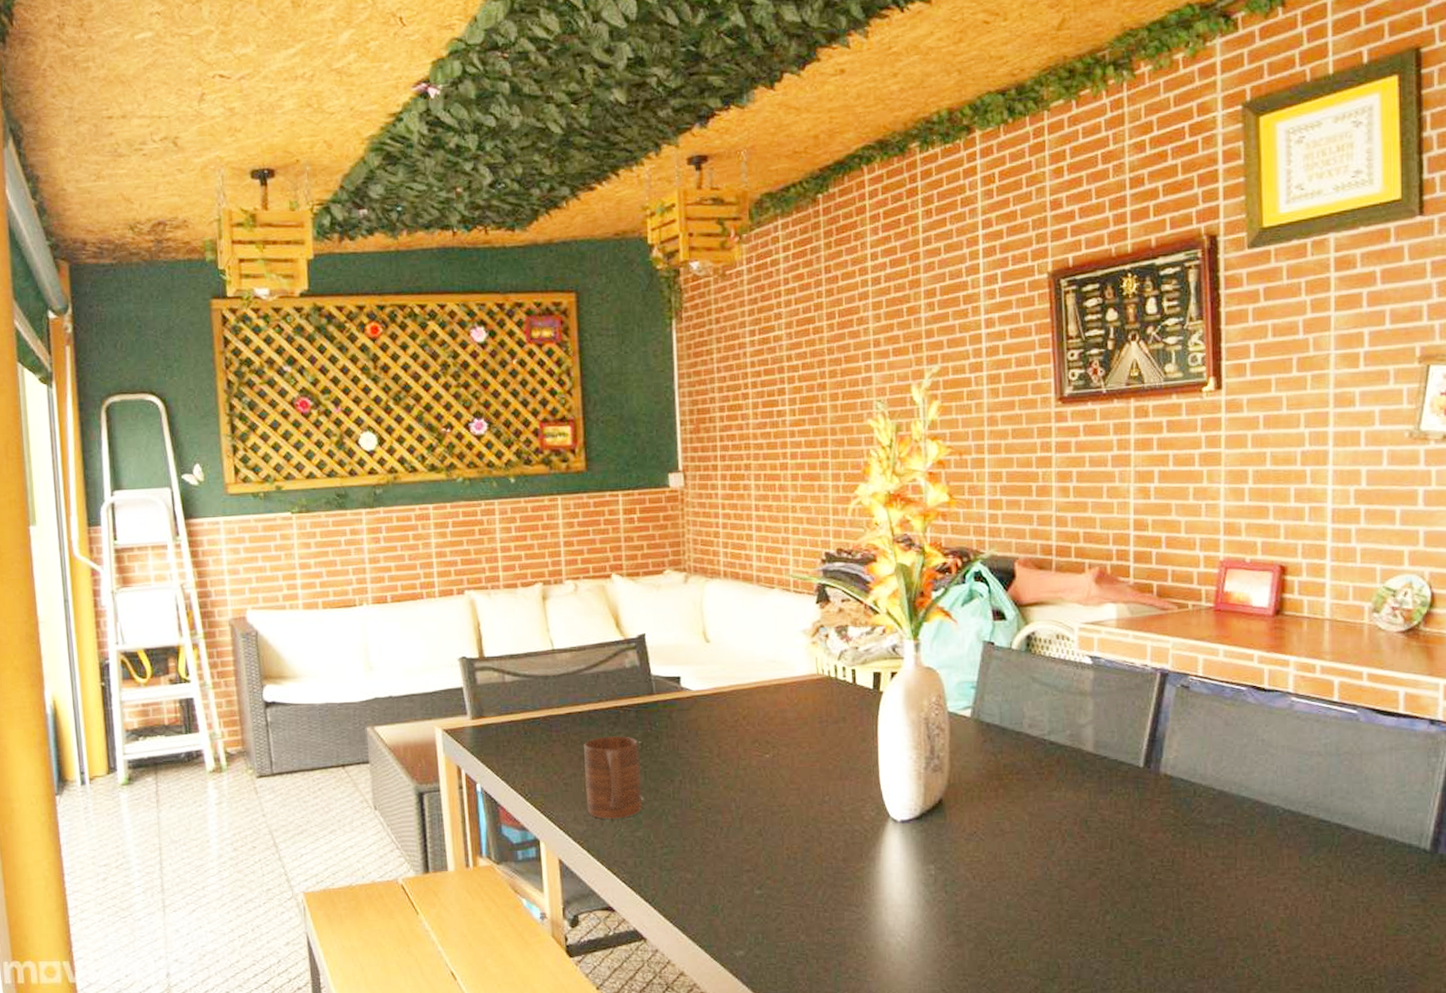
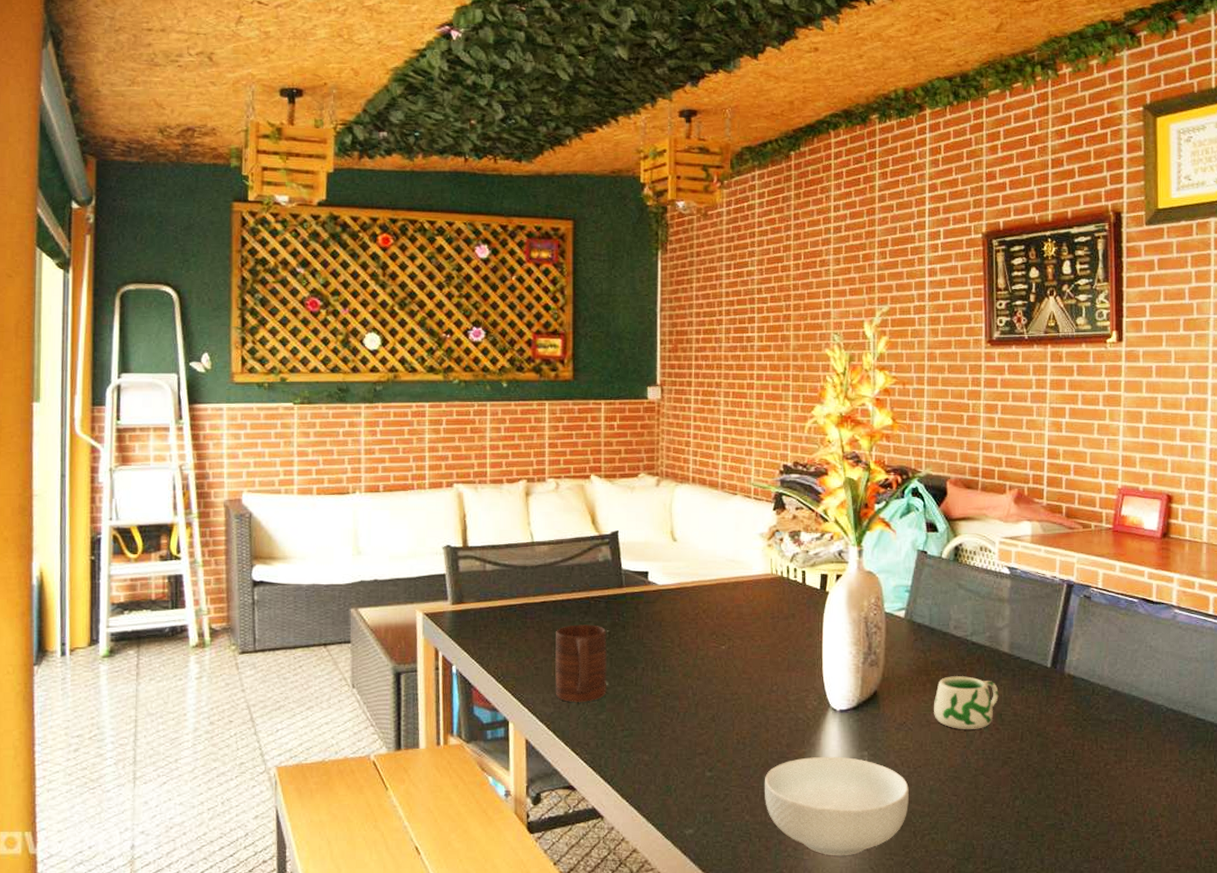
cereal bowl: none [819,870,983,977] -> present [764,756,909,855]
mug: none [1008,780,1083,838] -> present [934,676,999,729]

